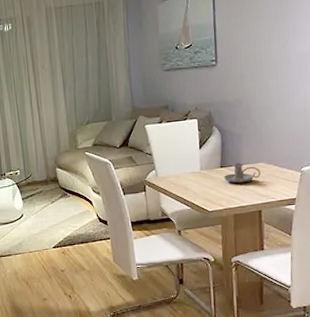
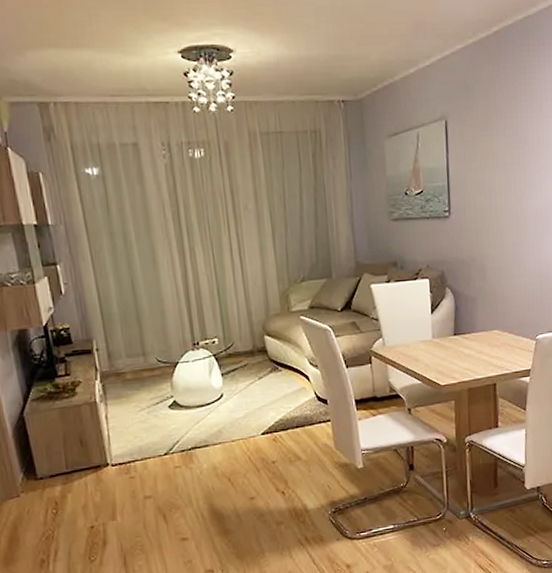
candle holder: present [223,162,261,183] -> none [456,329,496,353]

